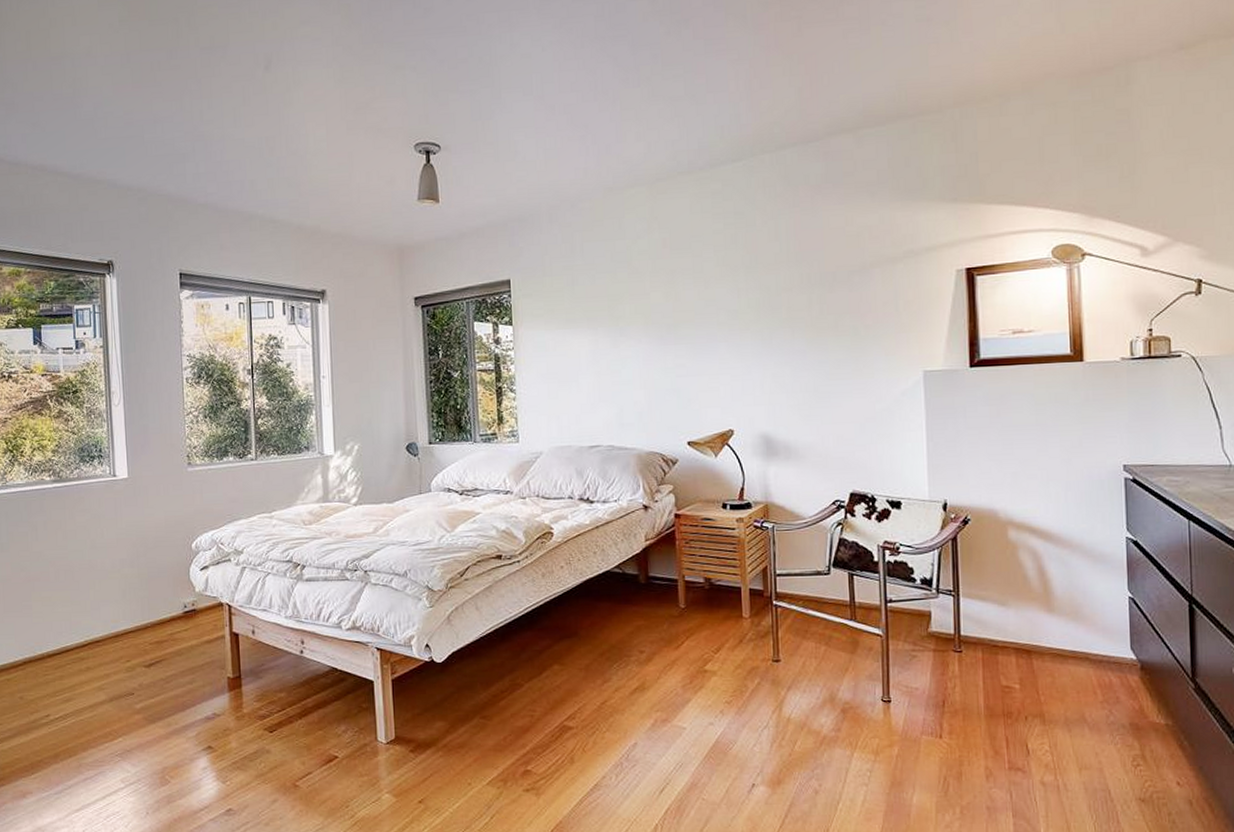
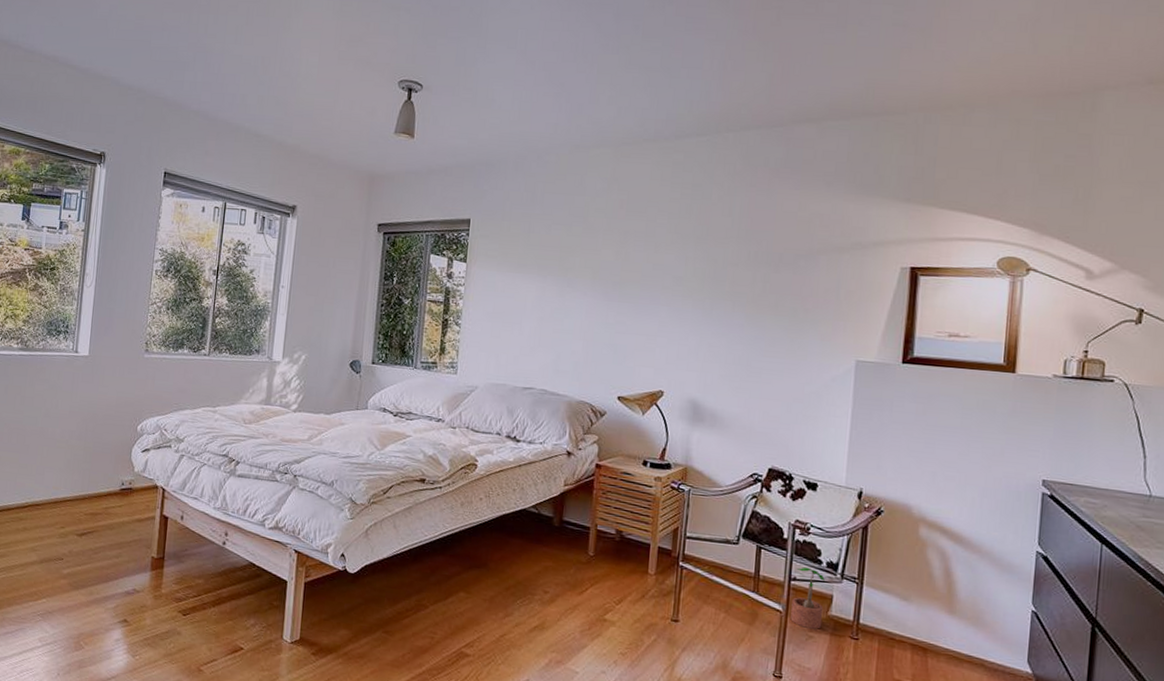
potted plant: none [891,587,924,648] -> present [790,567,825,629]

